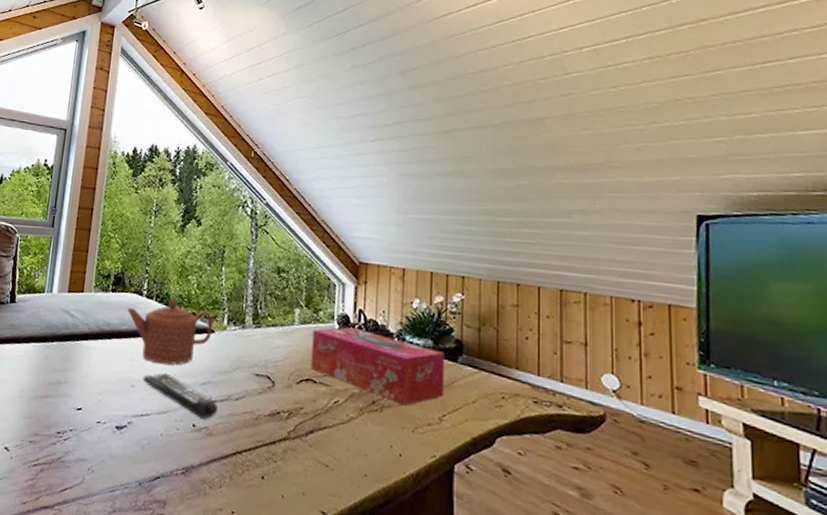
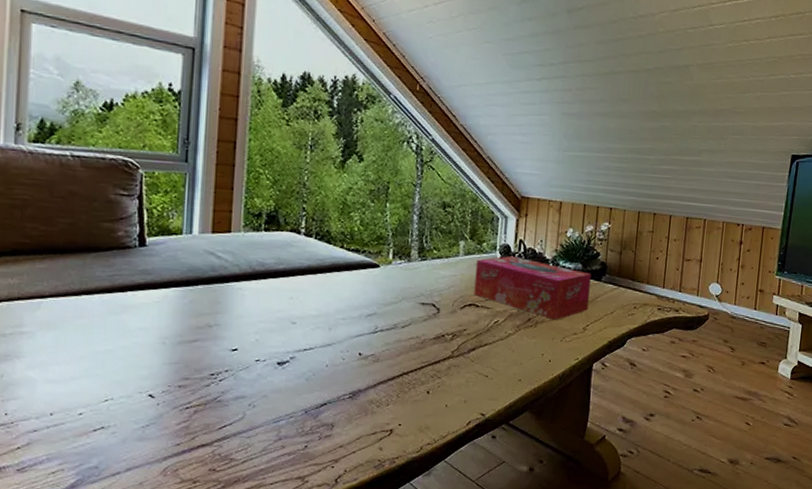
teapot: present [128,298,213,365] -> none [284,235,378,301]
remote control: present [142,373,218,419] -> none [304,308,385,347]

